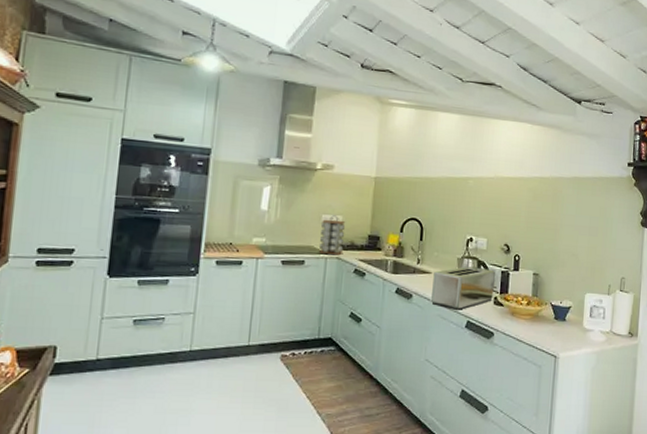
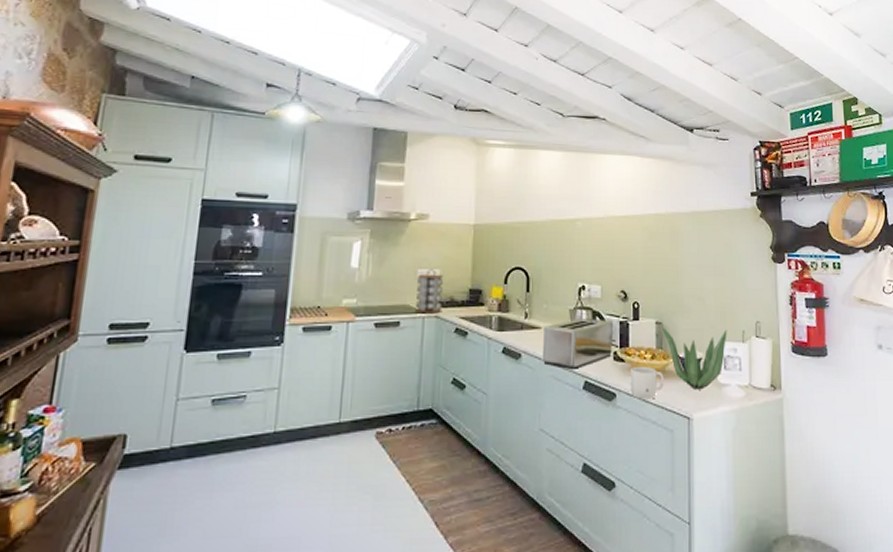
mug: none [507,310,537,339] -> present [631,366,664,400]
plant: none [537,276,596,333] -> present [661,325,727,390]

